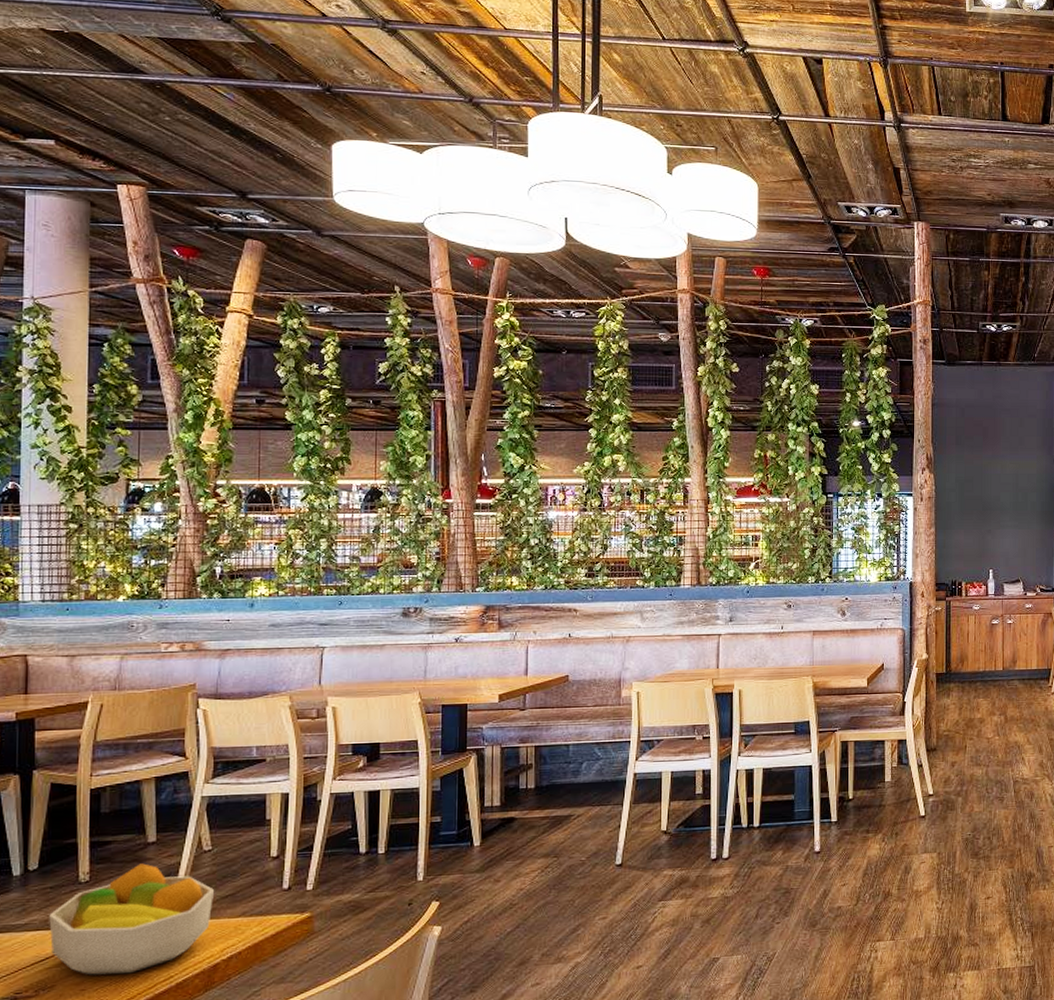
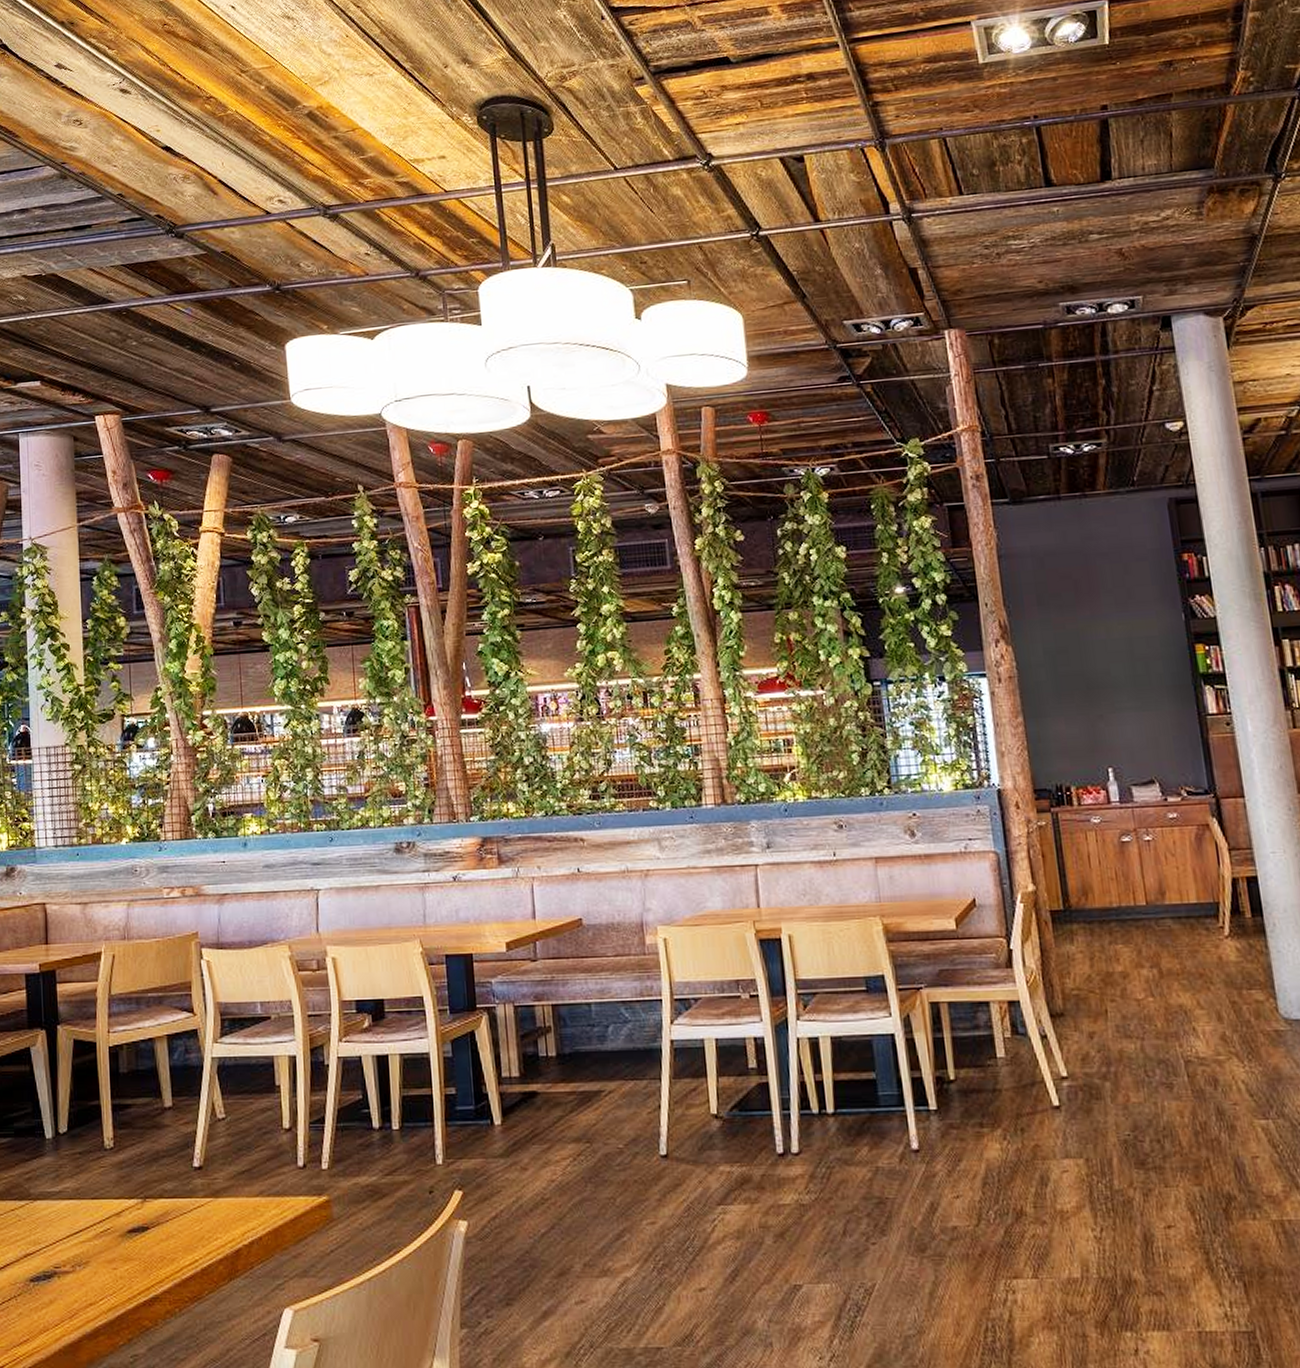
fruit bowl: present [49,863,215,975] -> none [80,1130,232,1254]

